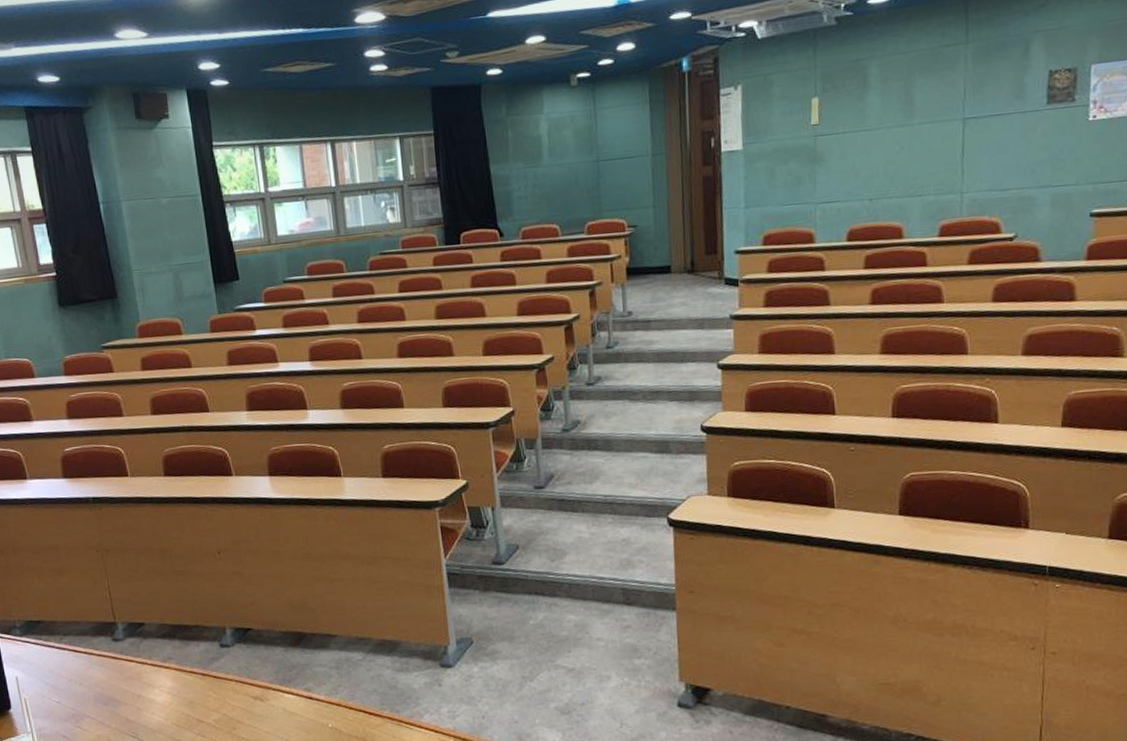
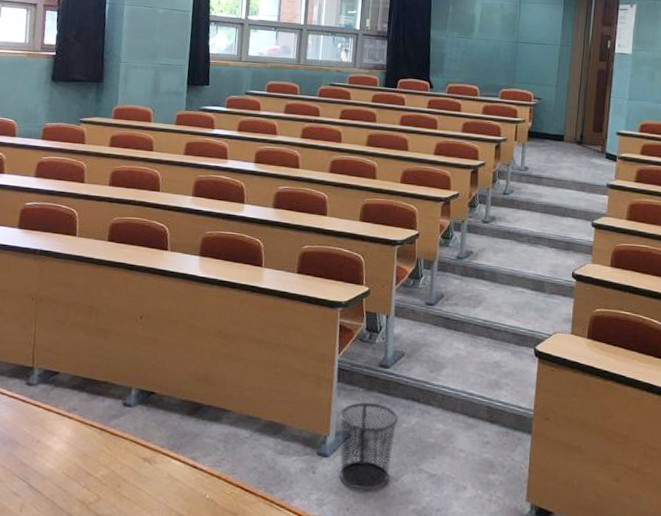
waste bin: none [457,603,523,696] -> present [338,402,398,490]

